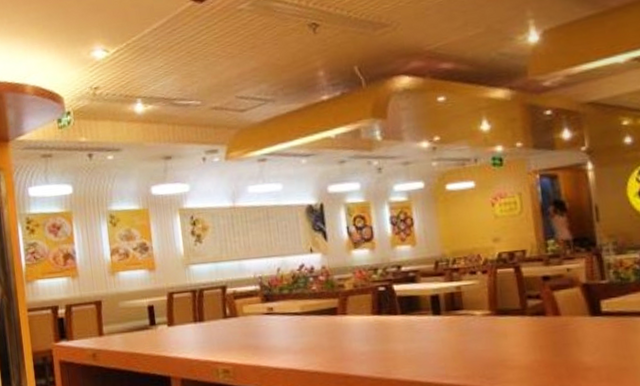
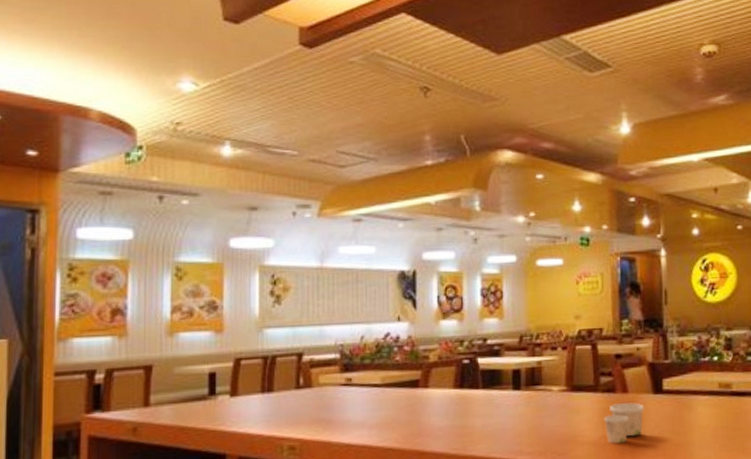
paper cup: none [535,326,581,368] -> present [604,403,644,444]

